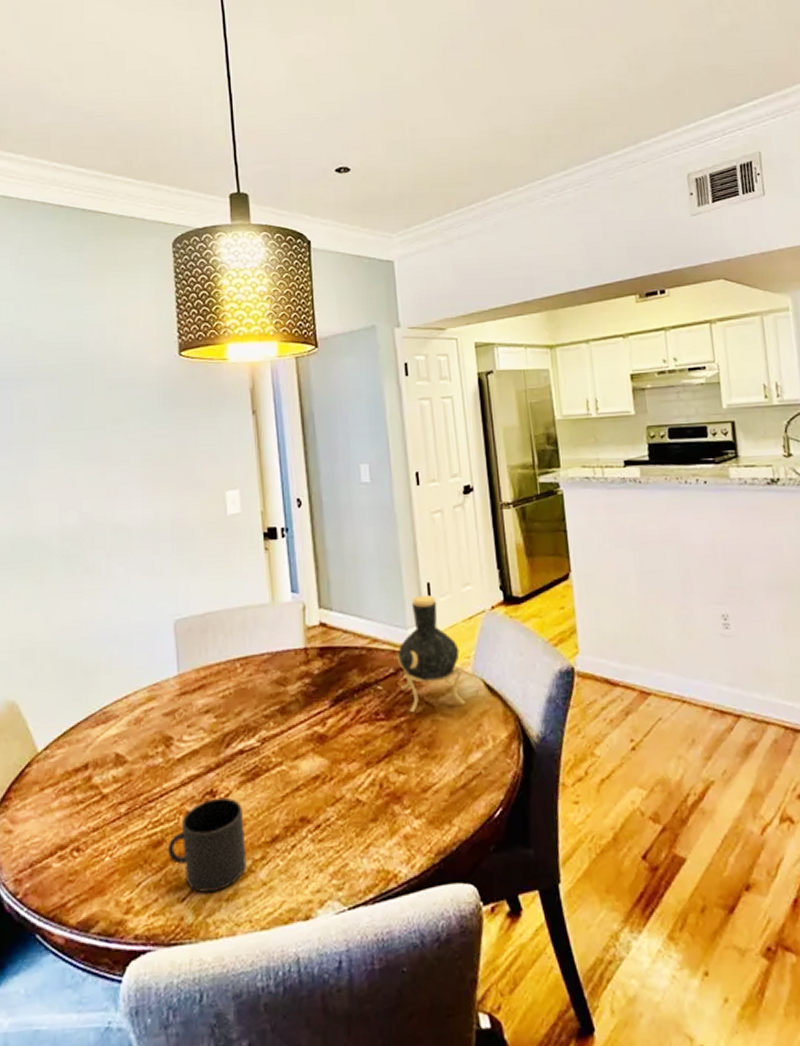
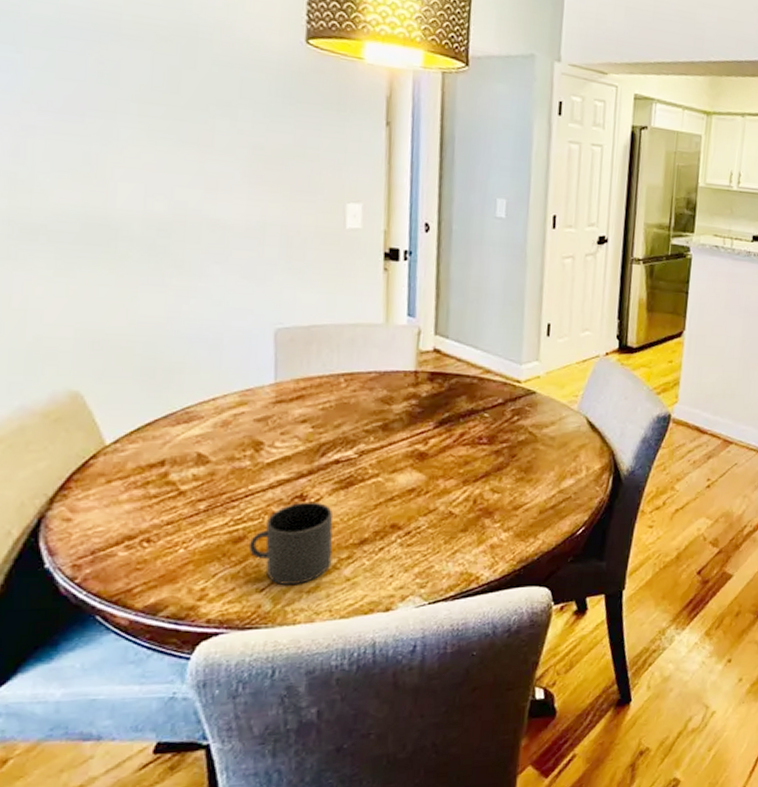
vase: present [397,595,466,712] -> none [507,335,570,440]

